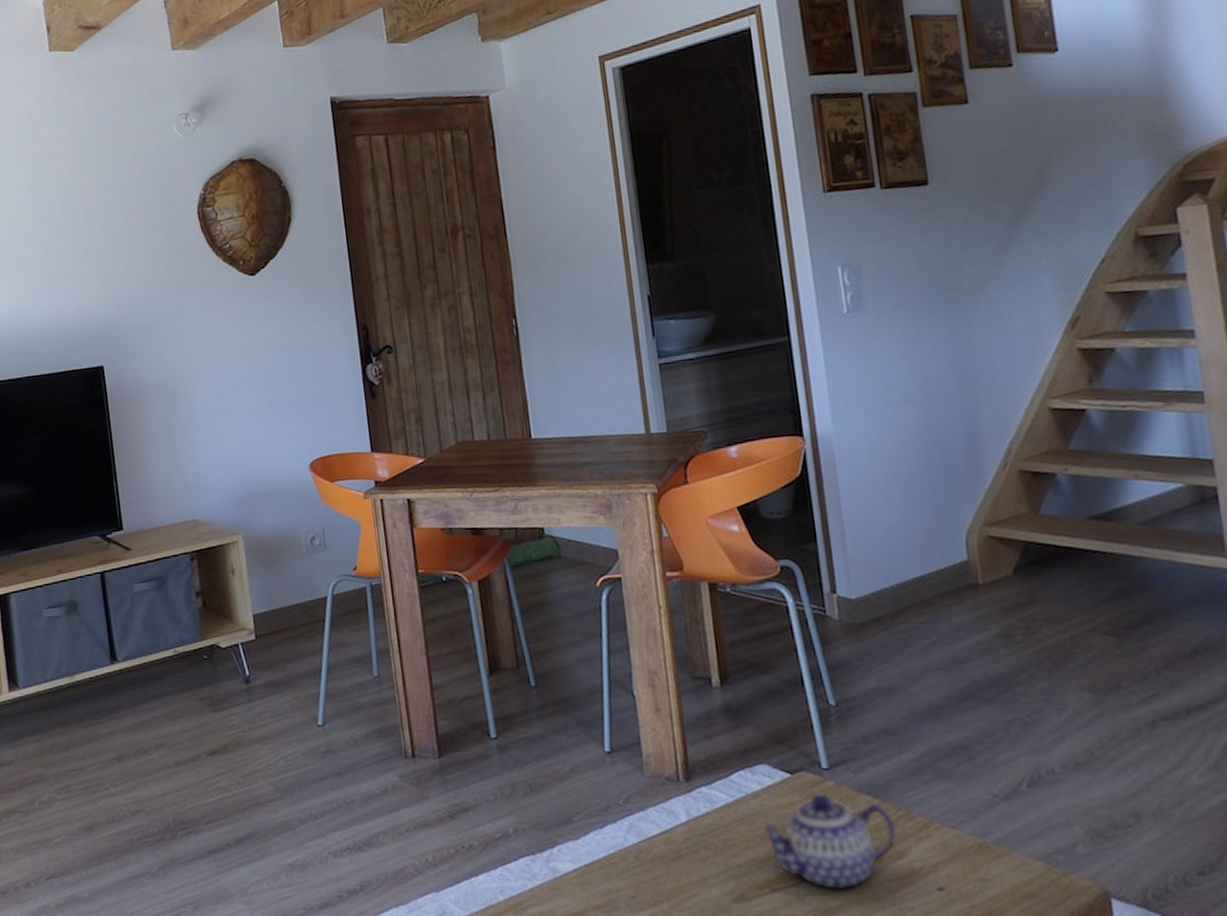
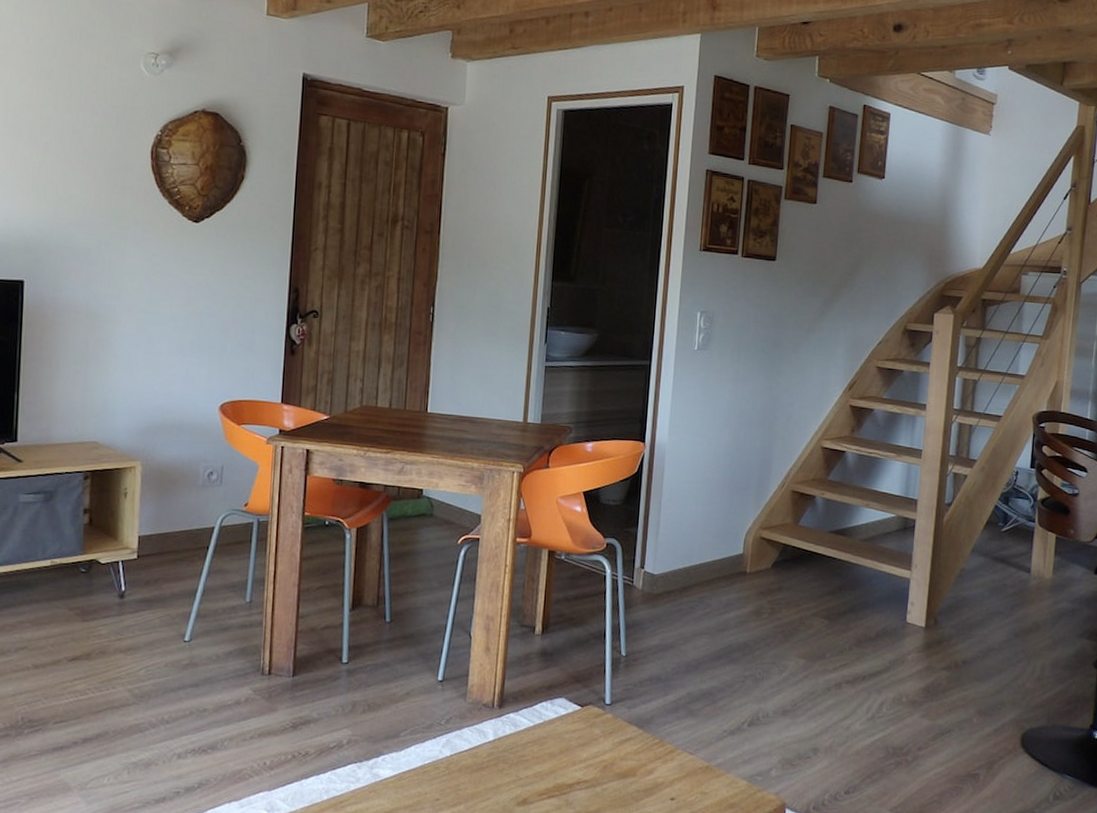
teapot: present [763,792,897,891] -> none [551,722,651,798]

